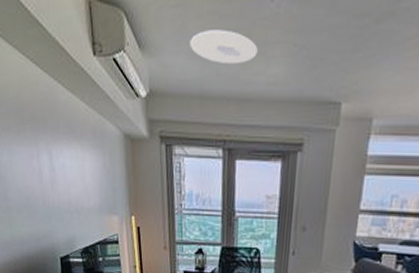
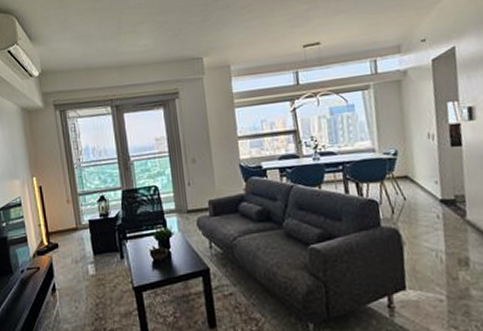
ceiling light: present [190,29,258,65] -> none [72,19,129,43]

